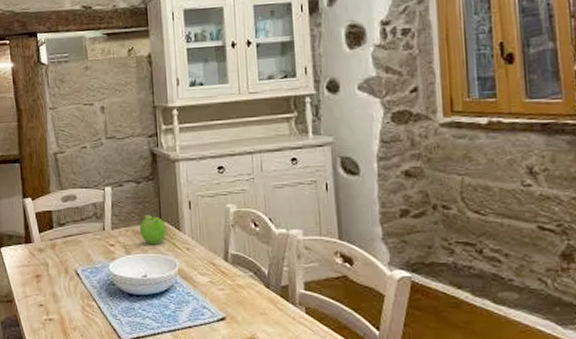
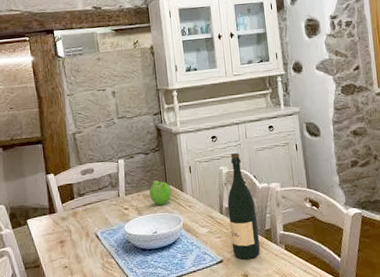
wine bottle: none [234,188,274,321] -> present [227,152,261,260]

